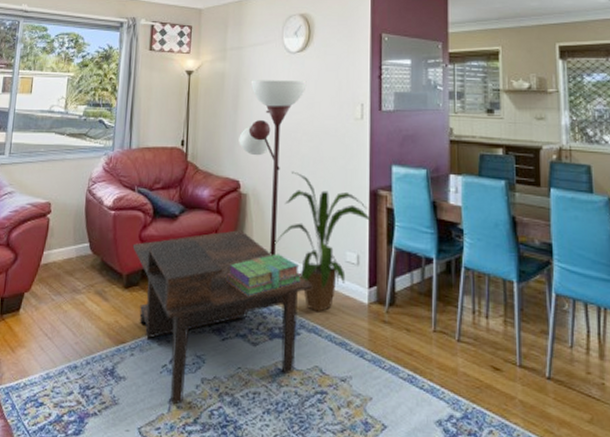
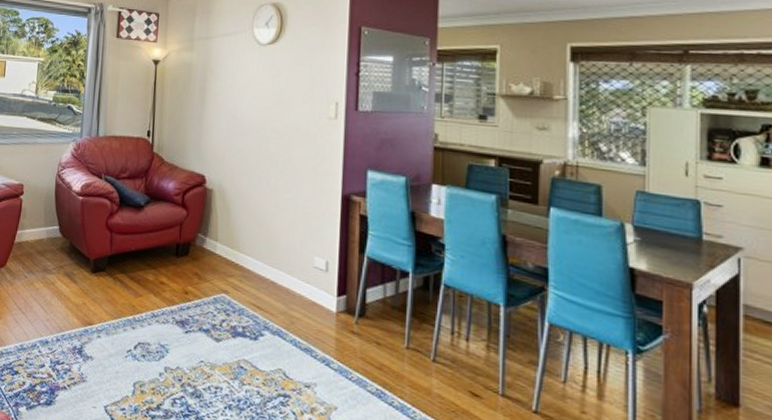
coffee table: present [132,230,313,405] -> none [99,225,279,389]
stack of books: present [226,254,301,297] -> none [190,252,266,293]
floor lamp: present [239,80,307,256] -> none [205,72,277,255]
house plant: present [273,171,372,312] -> none [238,169,343,316]

